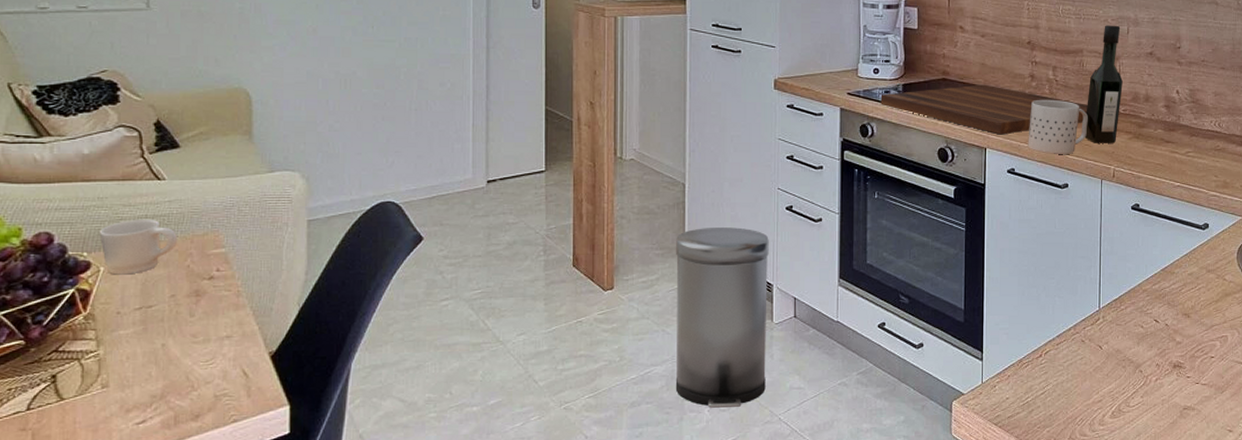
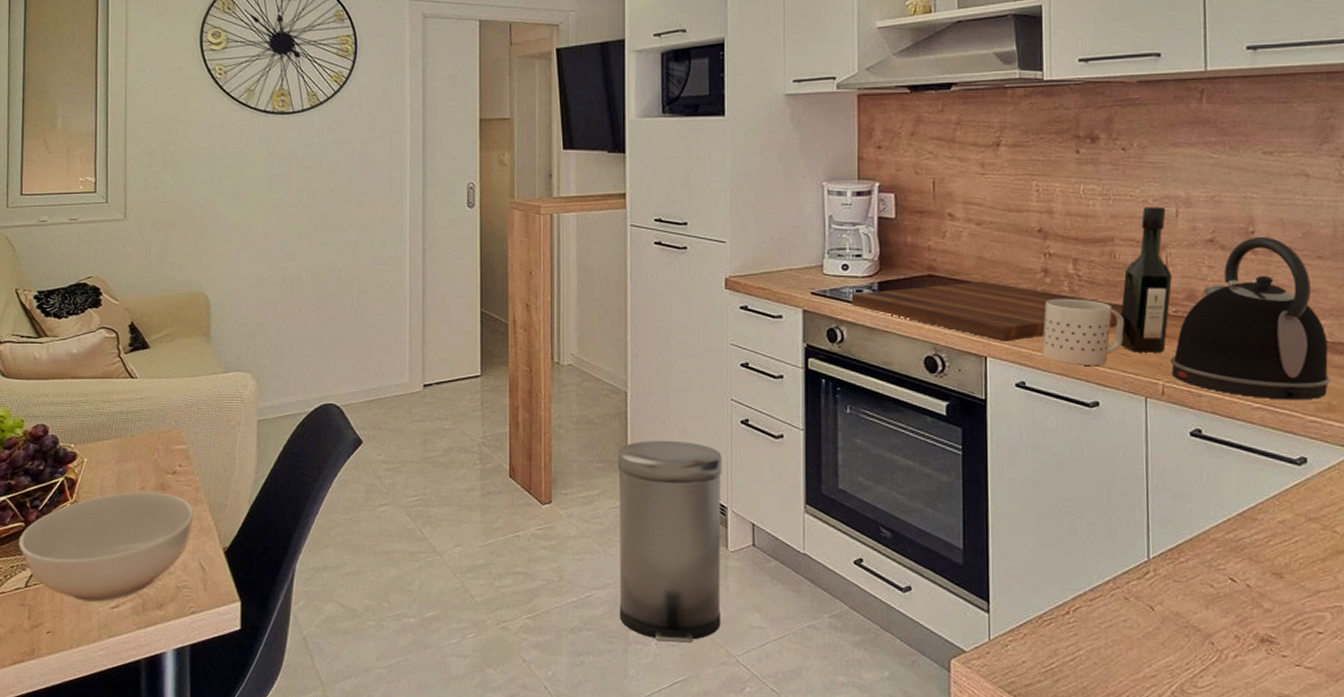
bowl: none [17,299,236,419] -> present [18,492,195,602]
mug: present [99,219,178,275] -> none [83,414,147,466]
kettle: none [1119,51,1226,179] -> present [1170,236,1331,400]

